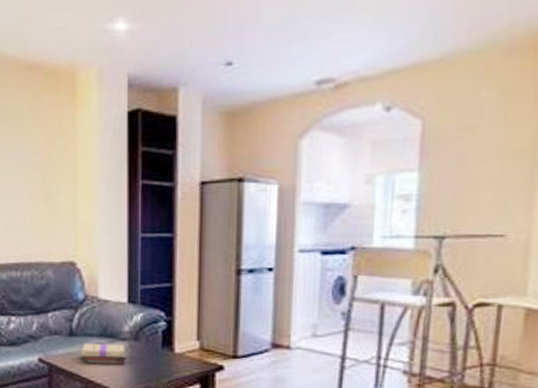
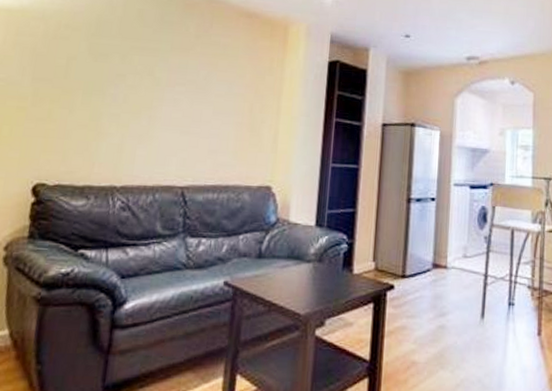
books: present [80,343,127,365] -> none [266,265,310,287]

